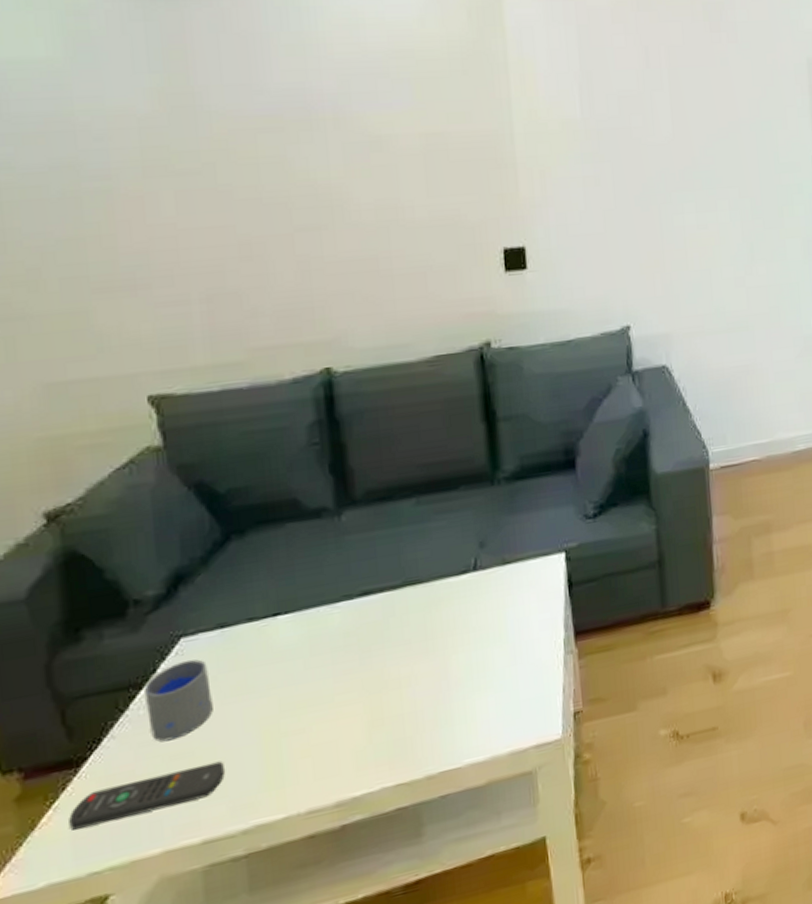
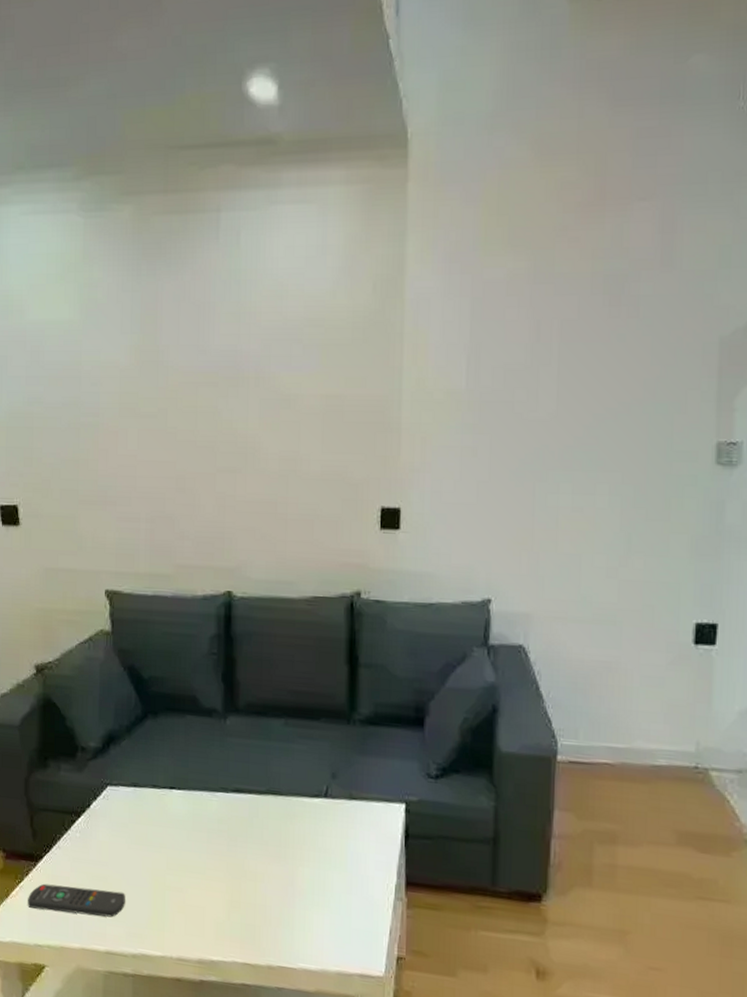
cup: present [143,659,213,742] -> none [81,805,123,865]

